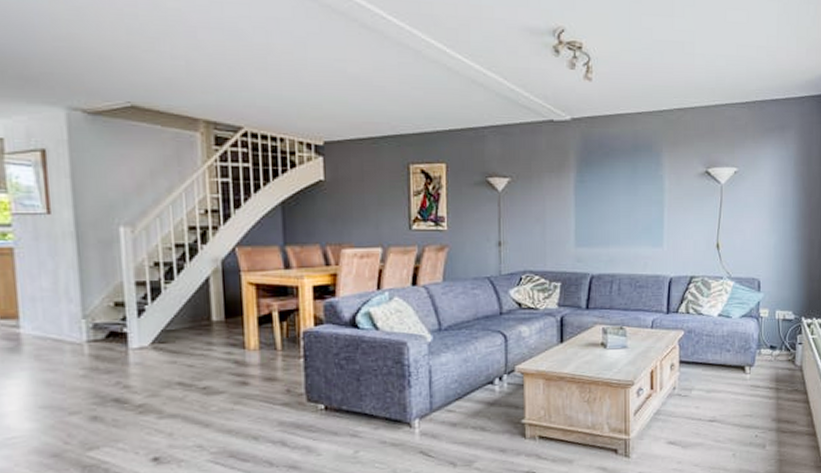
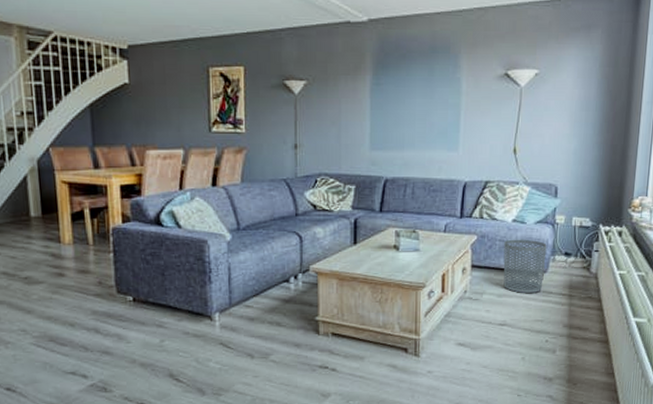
waste bin: none [711,333,752,389] -> present [503,239,547,294]

